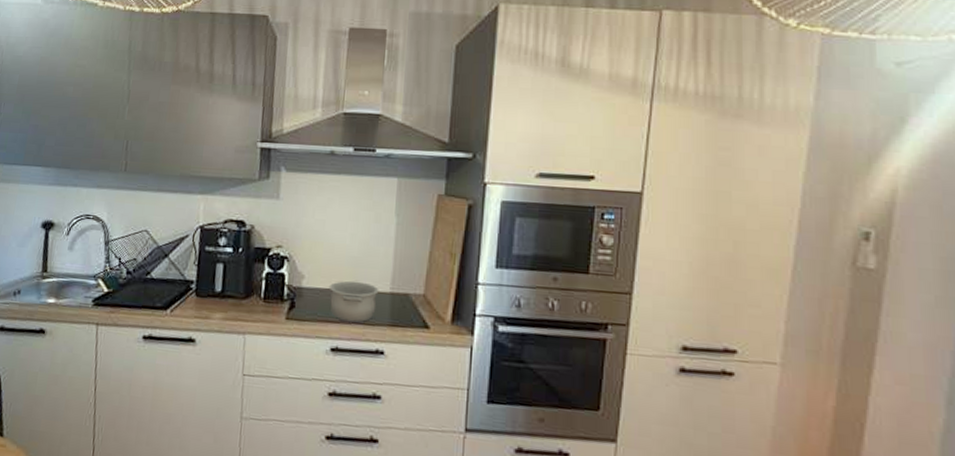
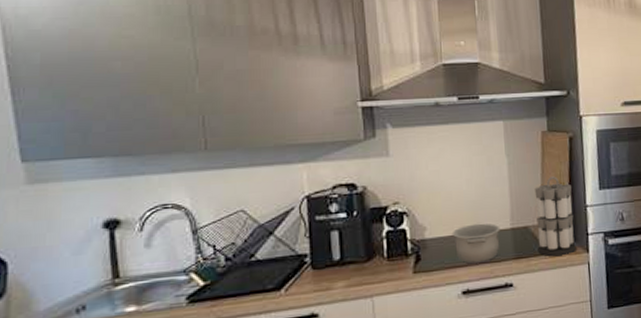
spice rack: none [416,245,463,334] -> present [534,176,576,257]

